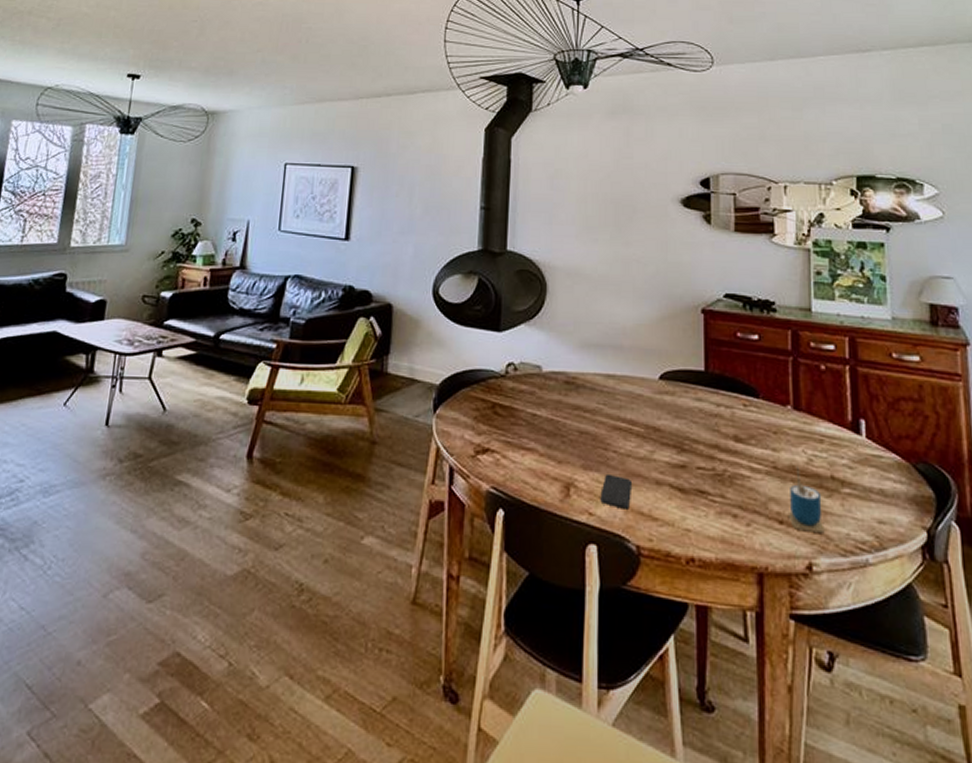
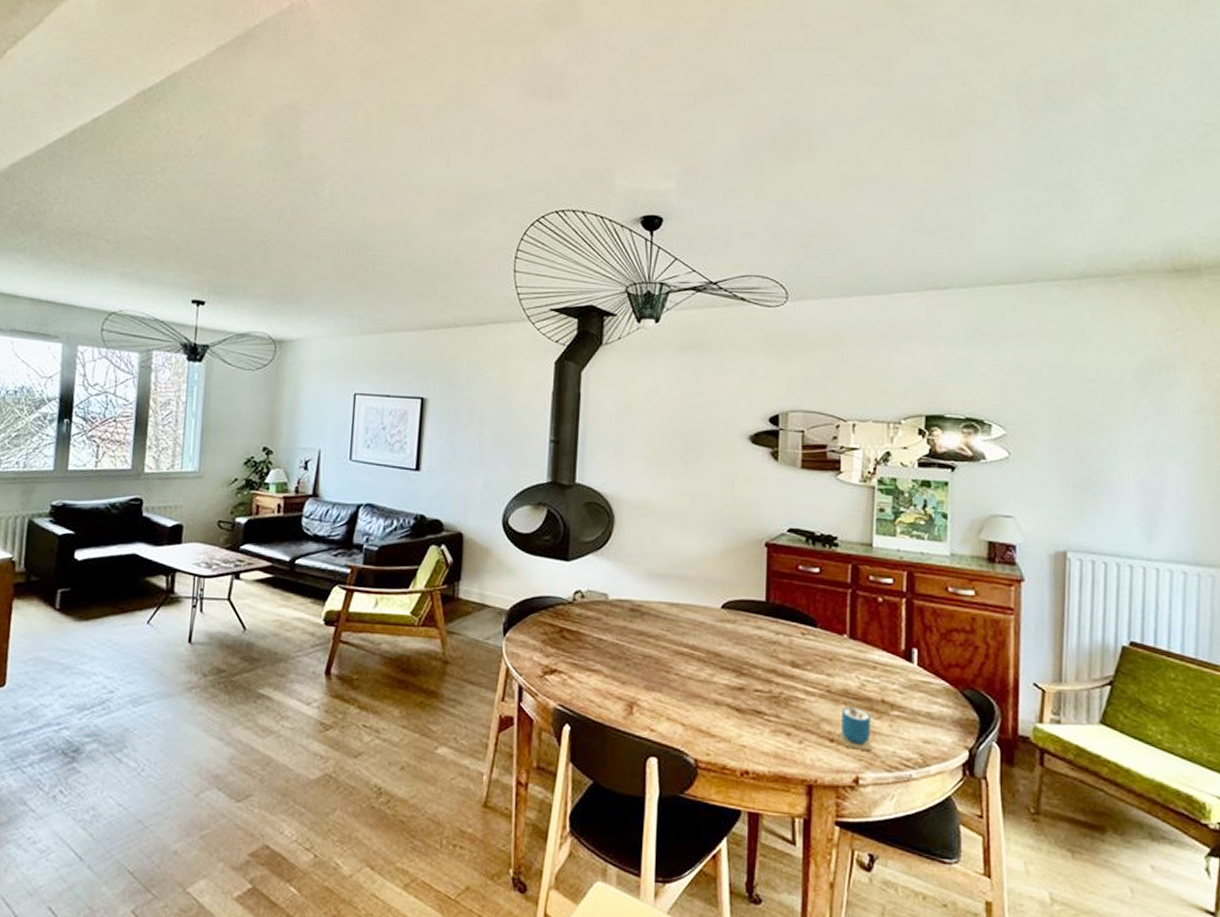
smartphone: present [600,473,633,509] -> none [661,694,693,727]

